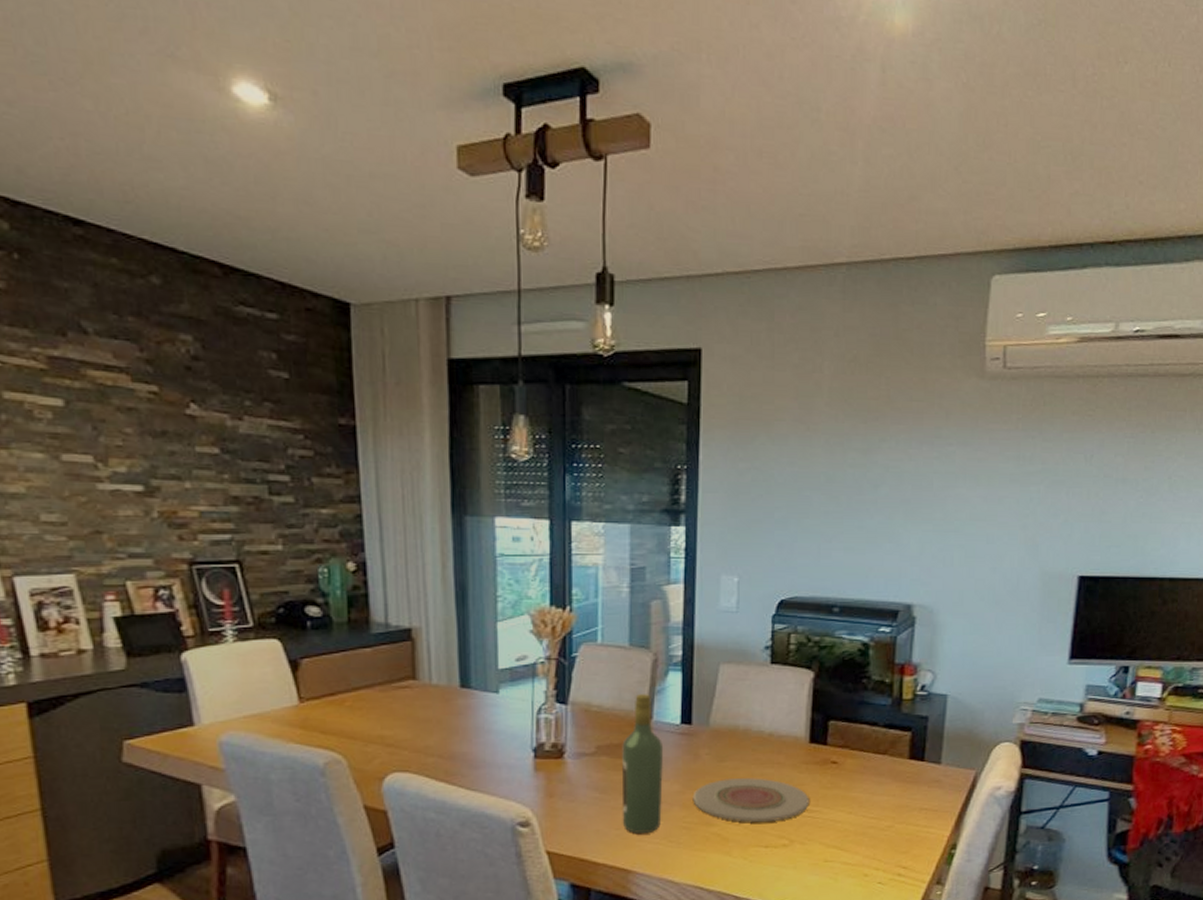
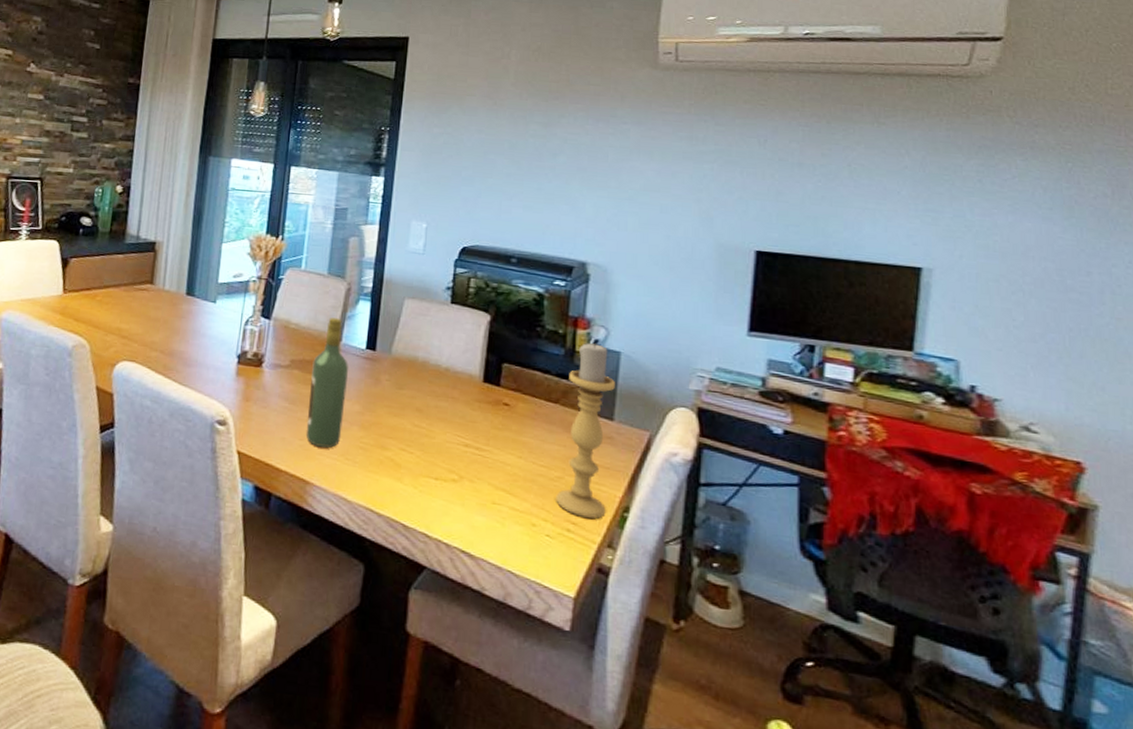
plate: present [692,778,809,822] -> none [371,406,481,455]
candle holder: none [887,688,942,860] -> present [556,342,615,519]

